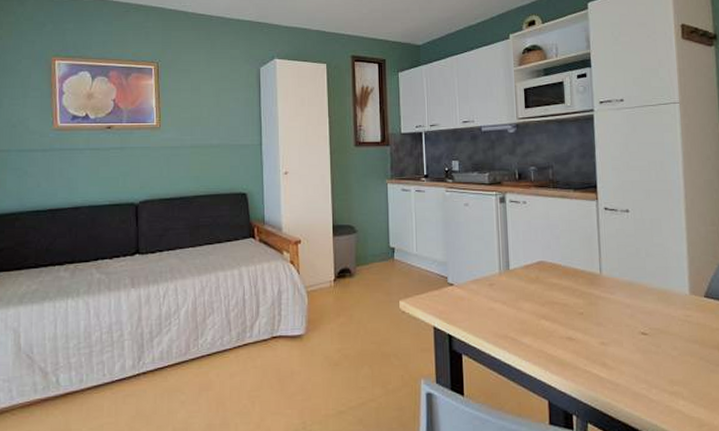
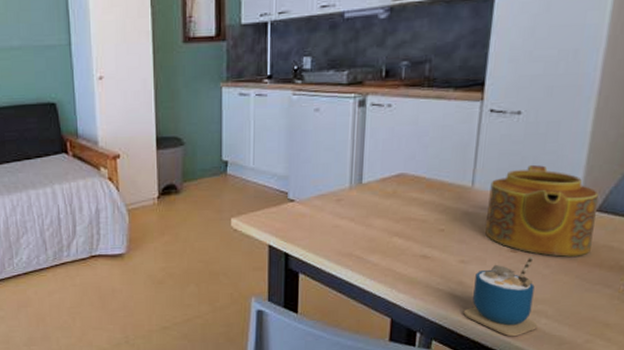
cup: none [611,337,678,419] -> present [463,255,538,337]
teapot: none [615,255,707,339] -> present [485,164,599,257]

